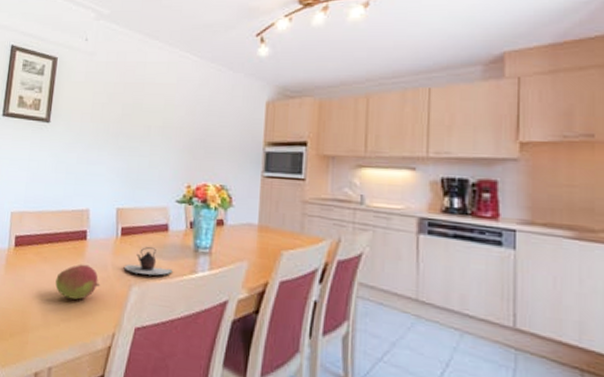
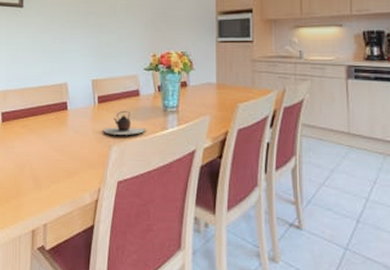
fruit: present [55,264,101,300] -> none [43,131,84,163]

